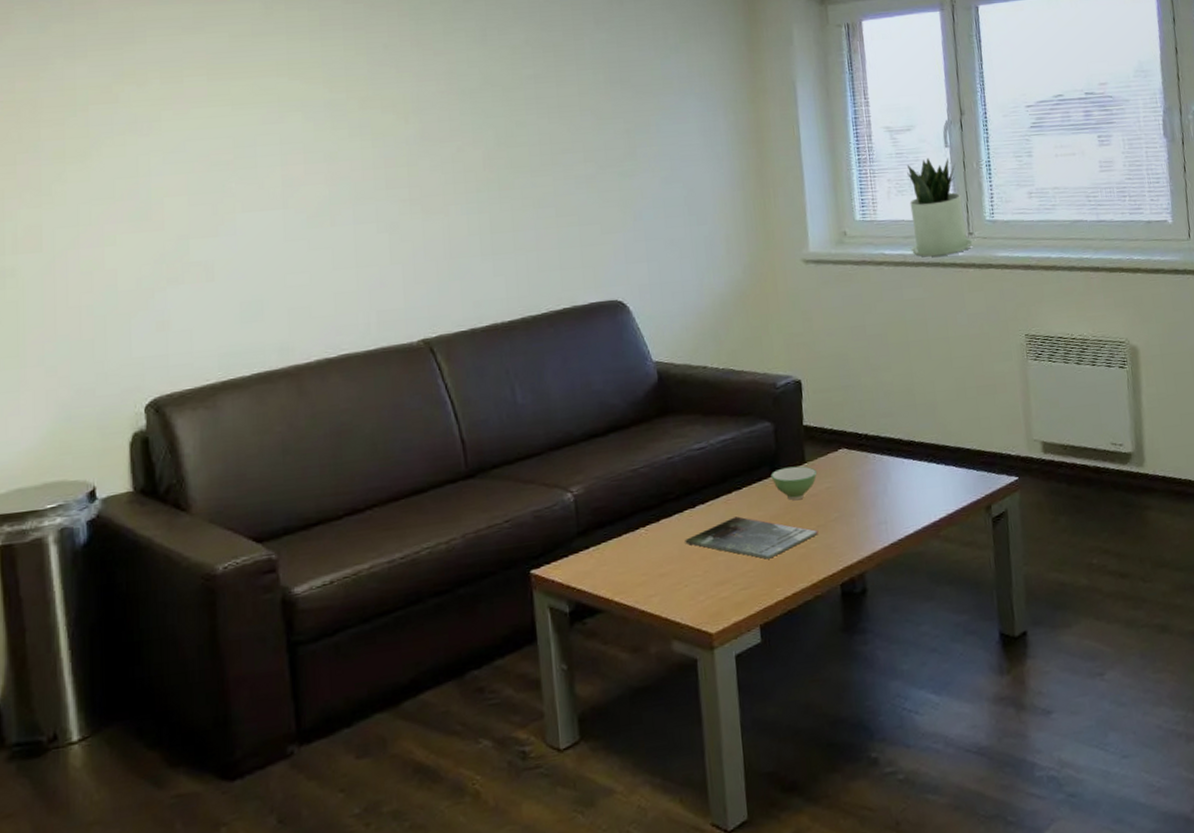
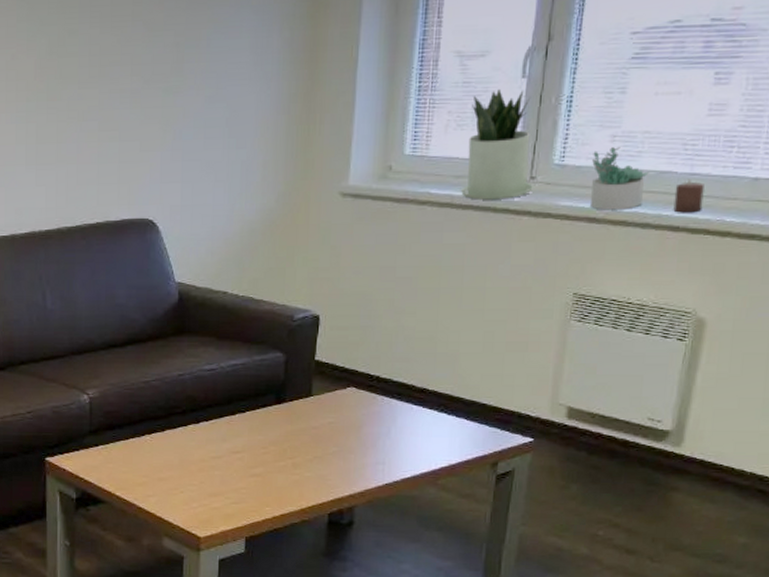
magazine: present [685,516,819,559] -> none [185,437,315,480]
bowl: present [771,466,818,501] -> none [275,398,322,430]
succulent plant: none [1016,202,1065,258] -> present [591,147,649,210]
candle: none [1088,225,1114,255] -> present [673,178,704,213]

